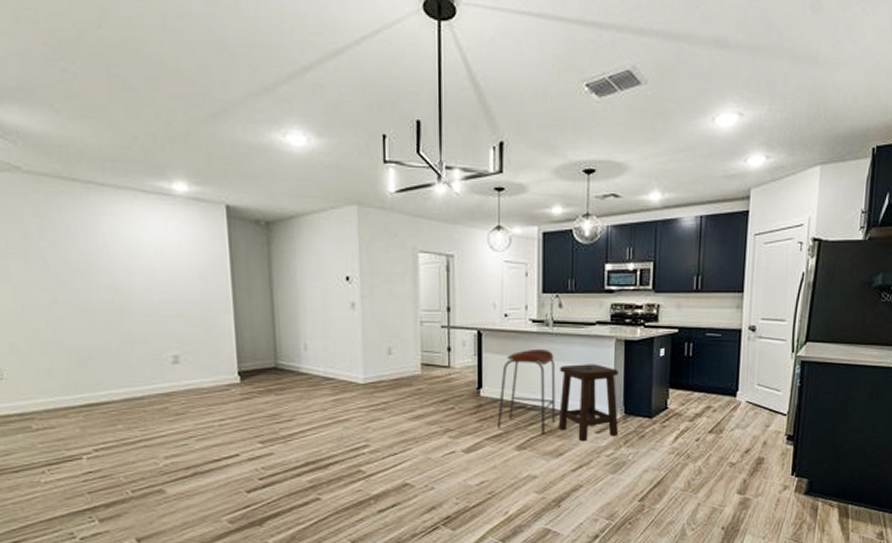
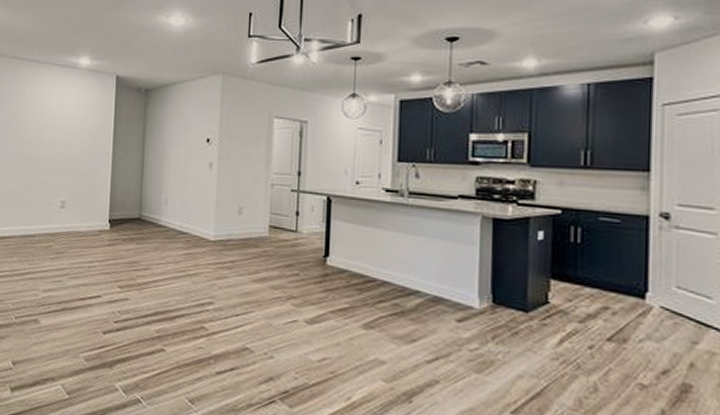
bar stool: present [497,350,556,434] -> none [343,220,410,315]
stool: present [558,364,619,442] -> none [411,240,486,330]

